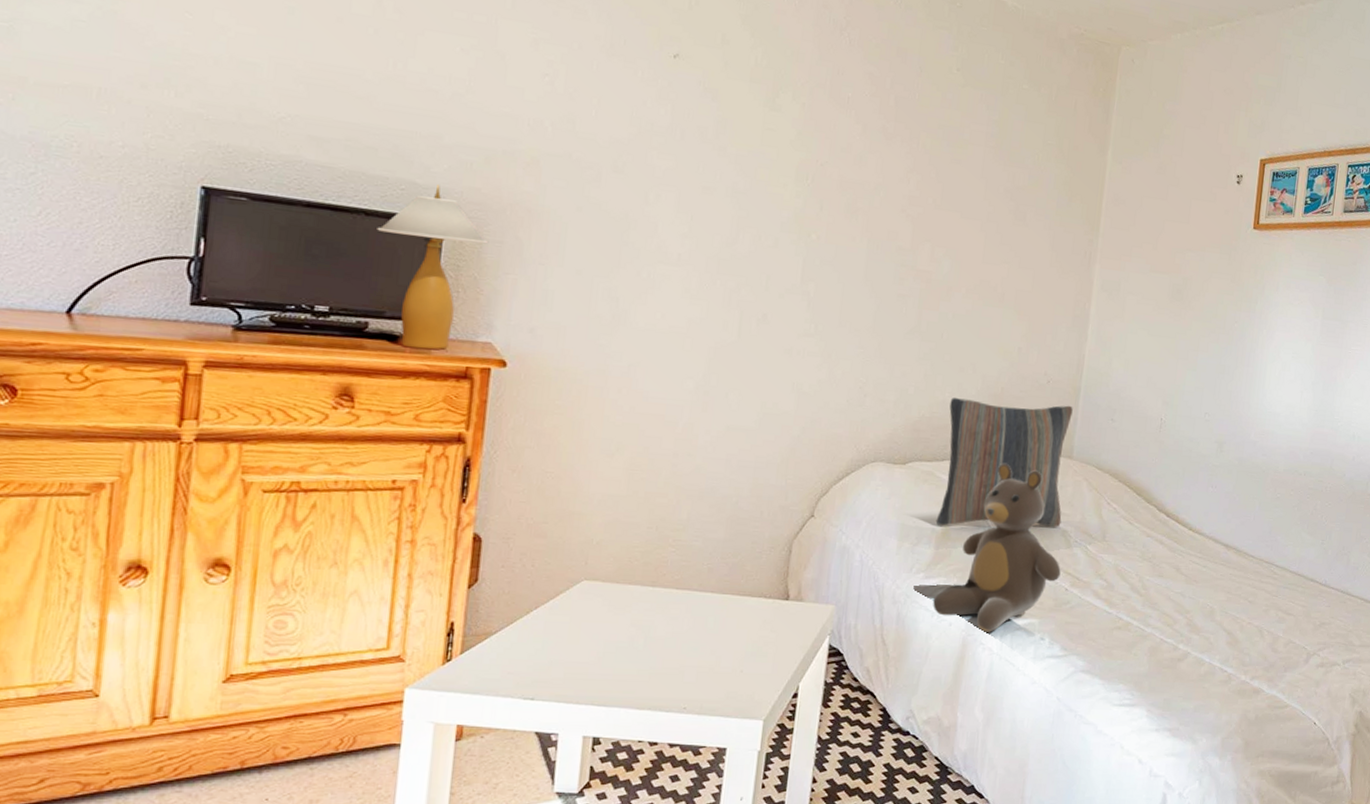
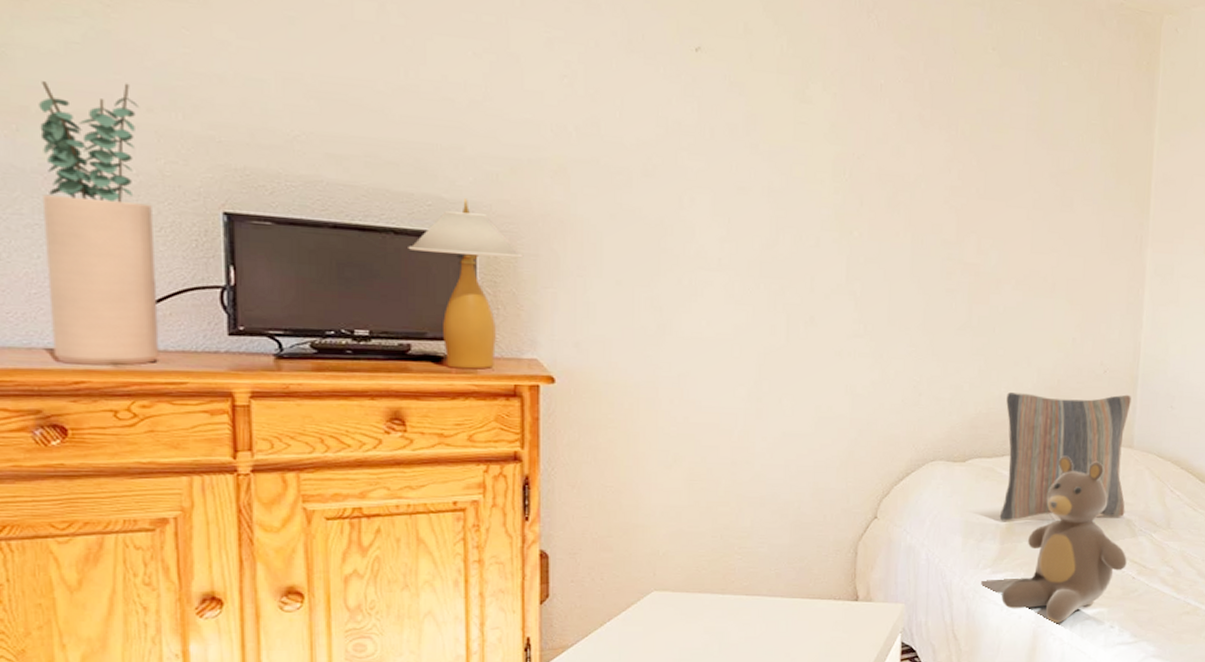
vase: none [15,55,135,329] -> present [38,81,160,365]

